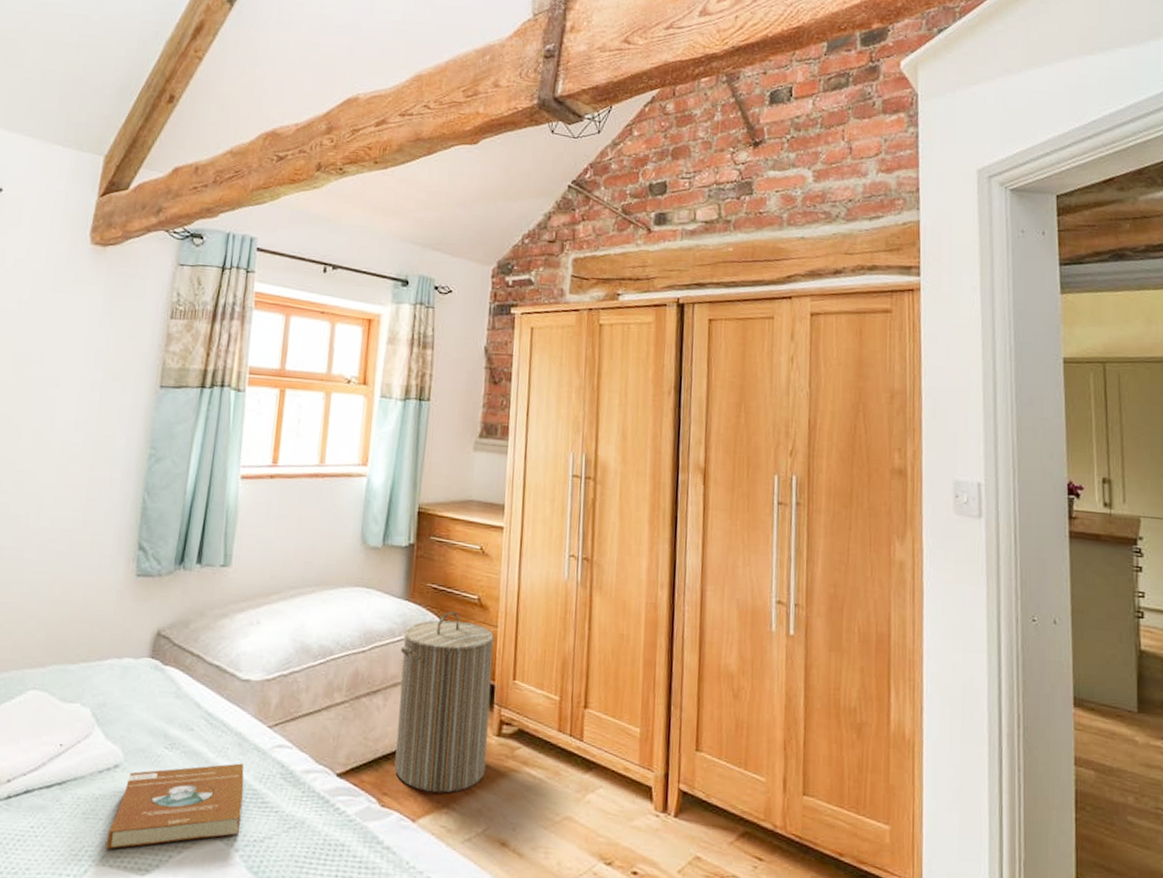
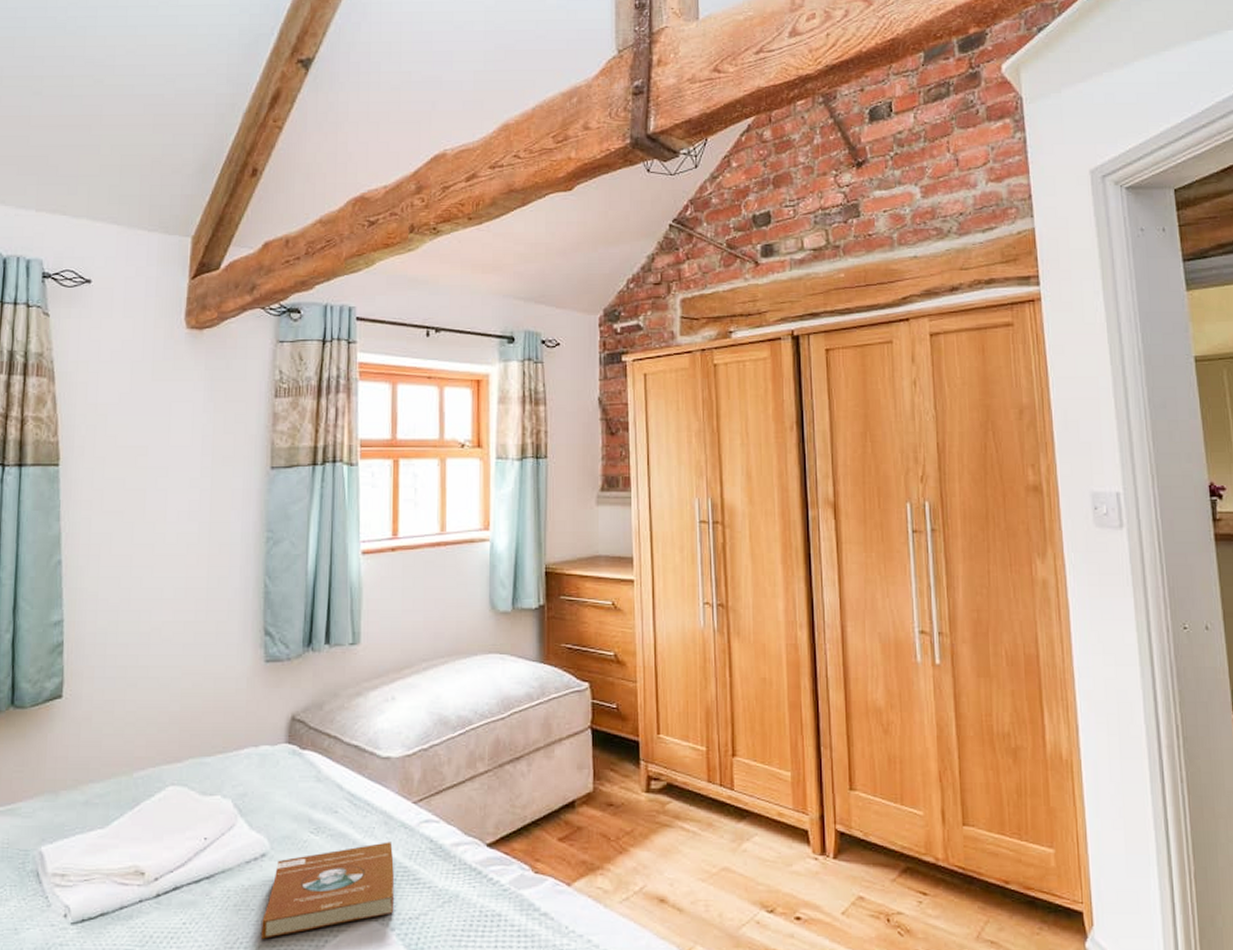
laundry hamper: present [394,611,494,793] -> none [541,670,637,854]

